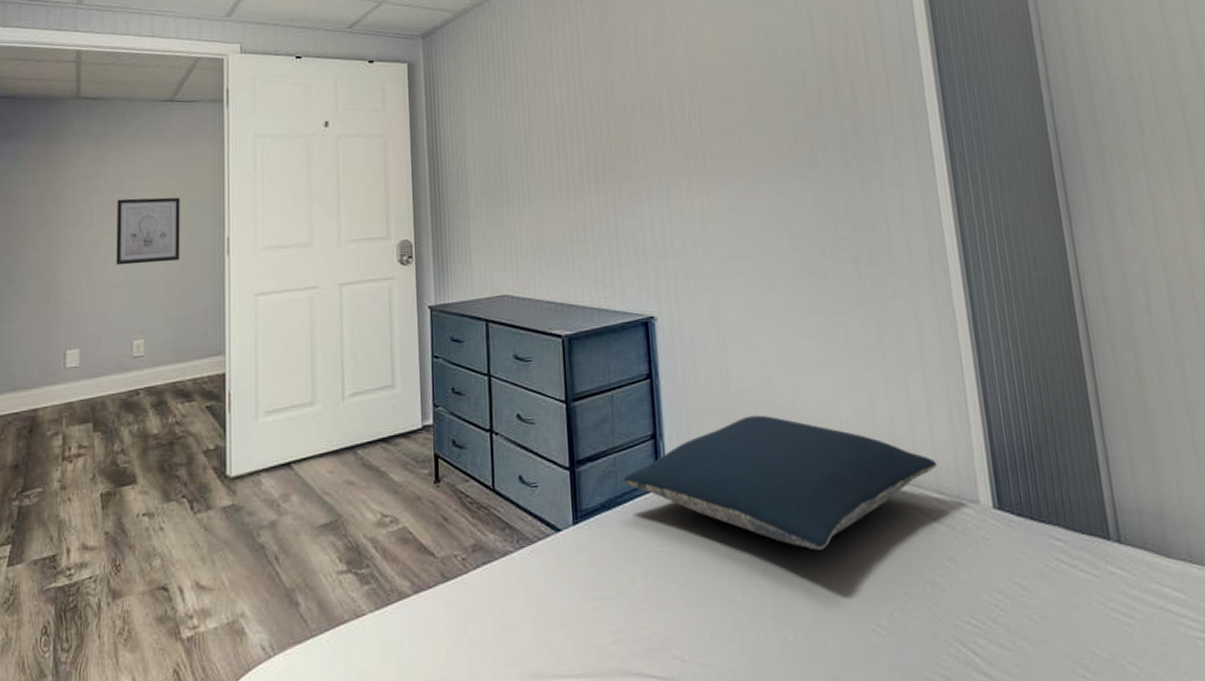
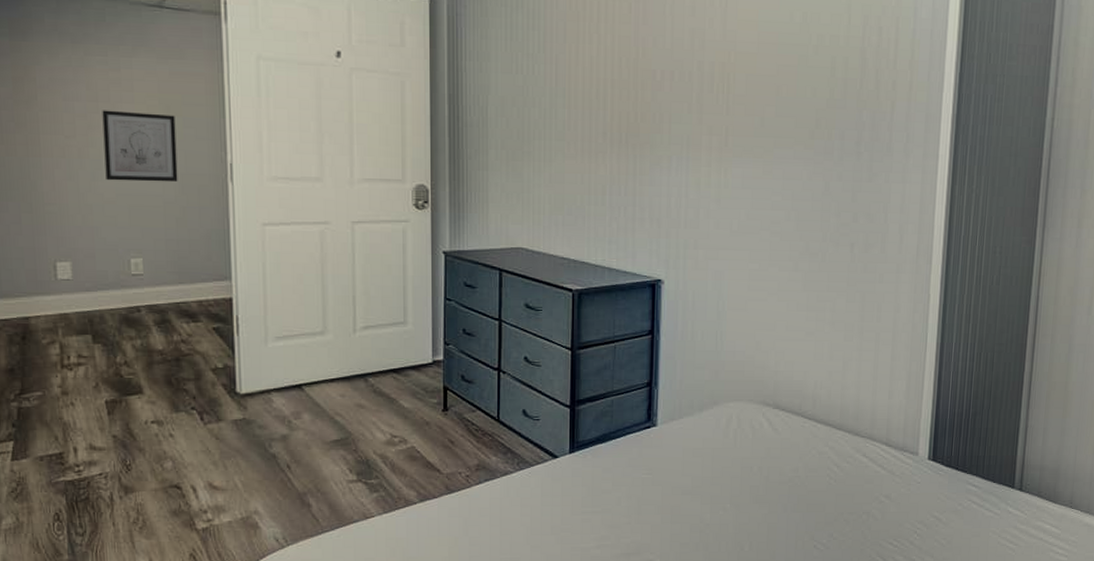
pillow: present [623,415,938,550] -> none [618,373,890,484]

